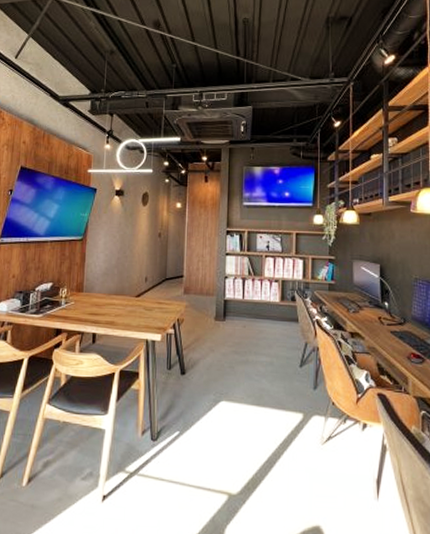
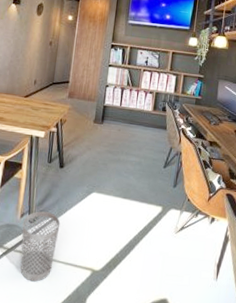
wastebasket: none [144,426,187,511] -> present [20,211,61,282]

